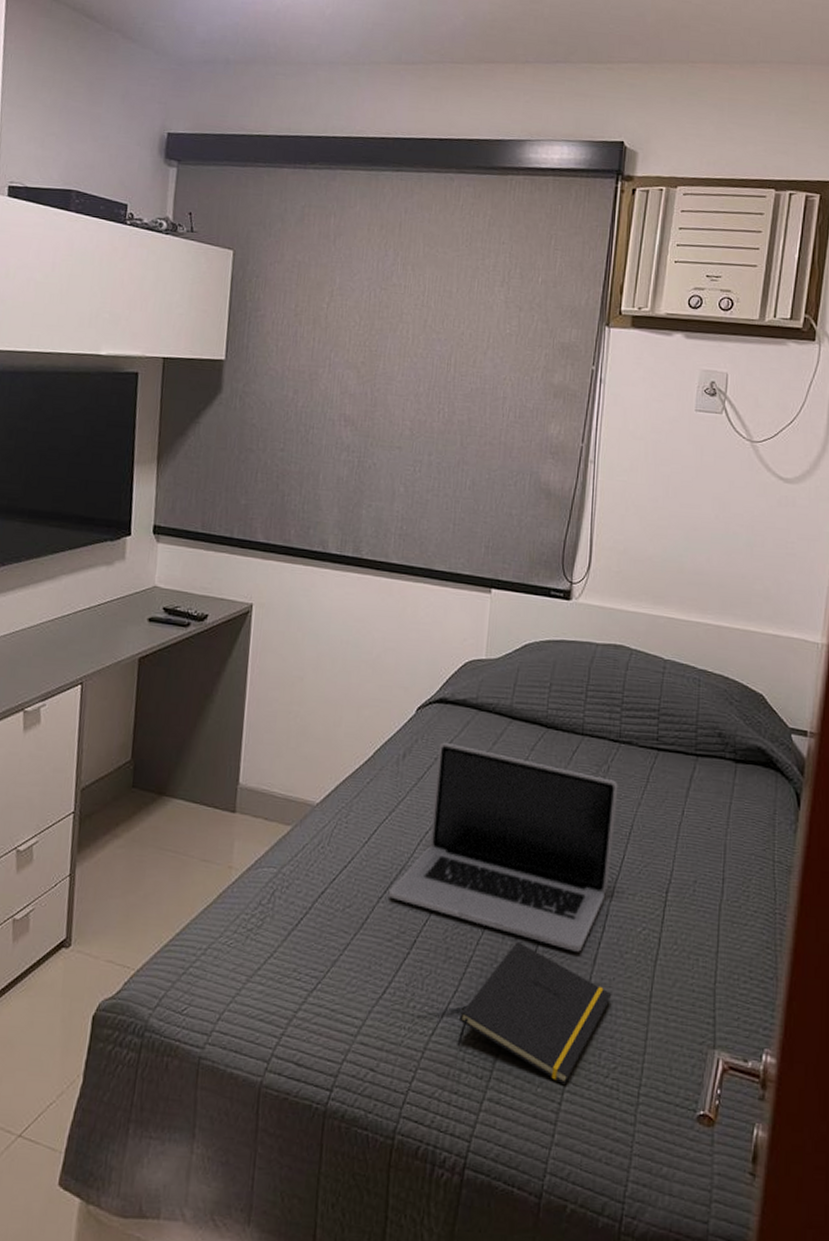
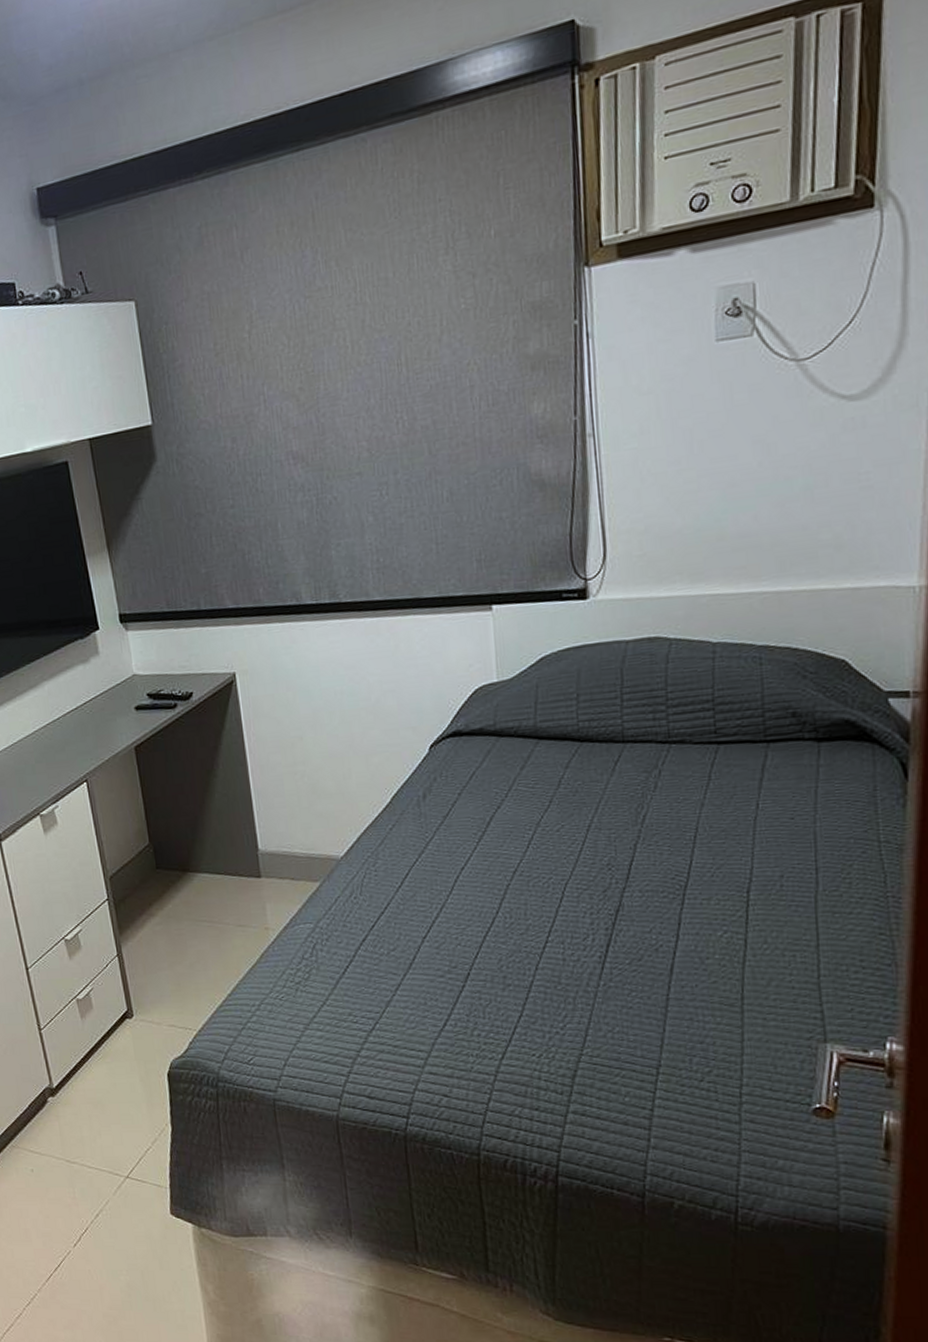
laptop: present [389,742,618,952] -> none [433,775,676,964]
notepad: present [457,941,612,1084] -> none [529,961,697,1092]

